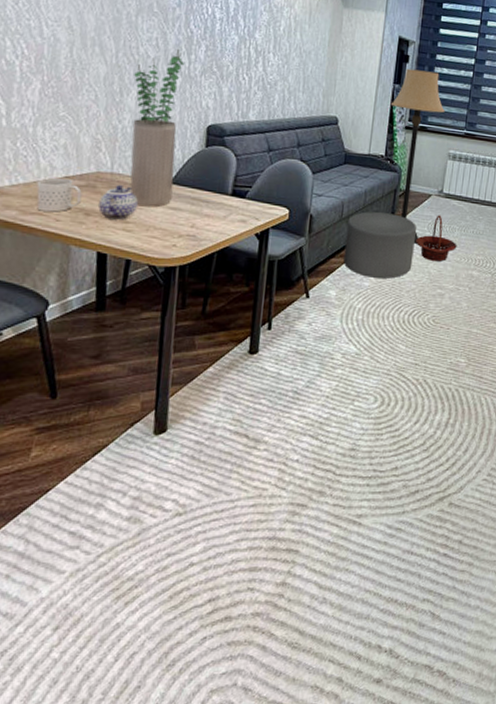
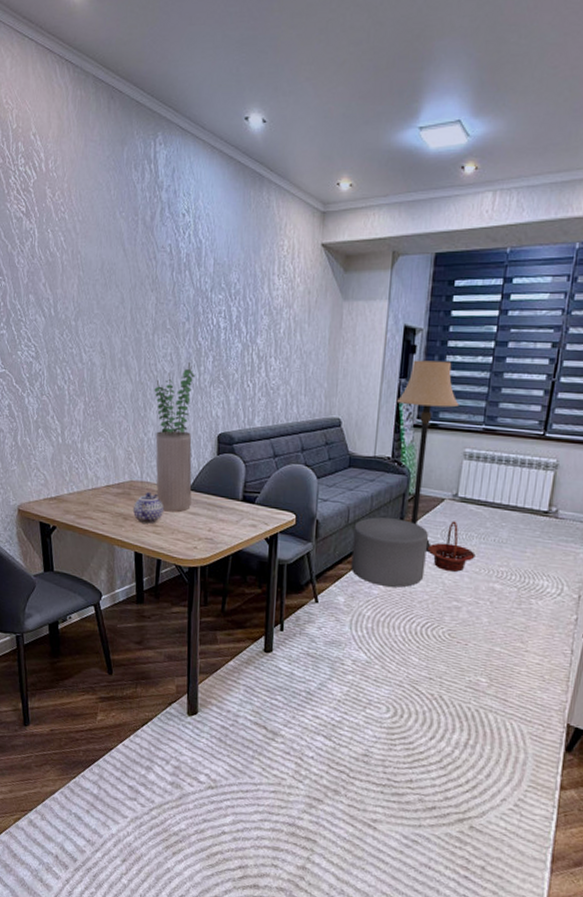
mug: present [36,177,82,212] -> none [86,486,120,517]

